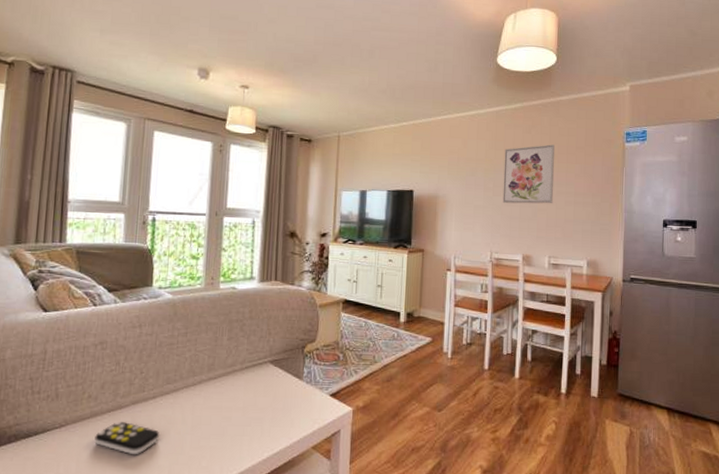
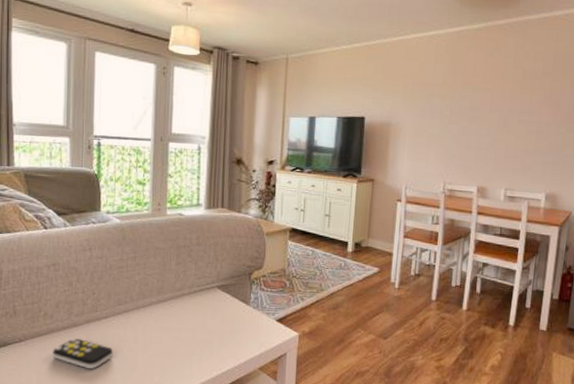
wall art: present [502,144,555,204] -> none [459,69,520,134]

